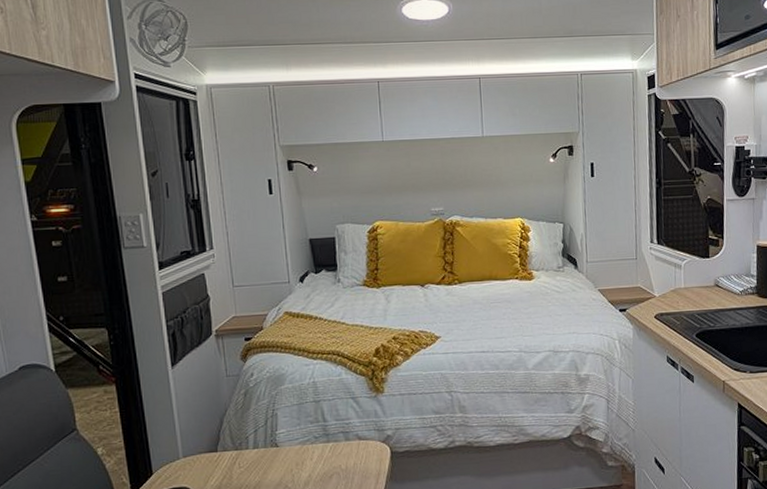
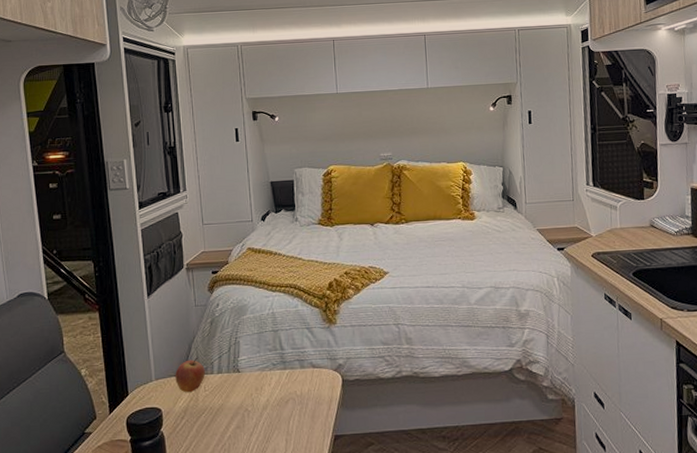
fruit: none [205,431,239,471] -> present [175,357,205,393]

